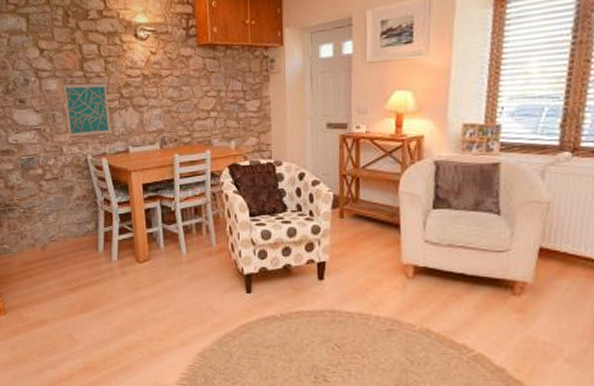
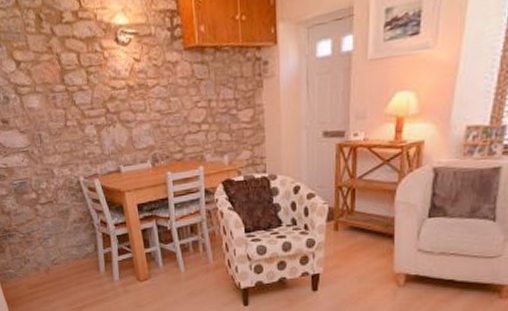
wall art: present [63,82,111,139] -> none [45,96,101,160]

